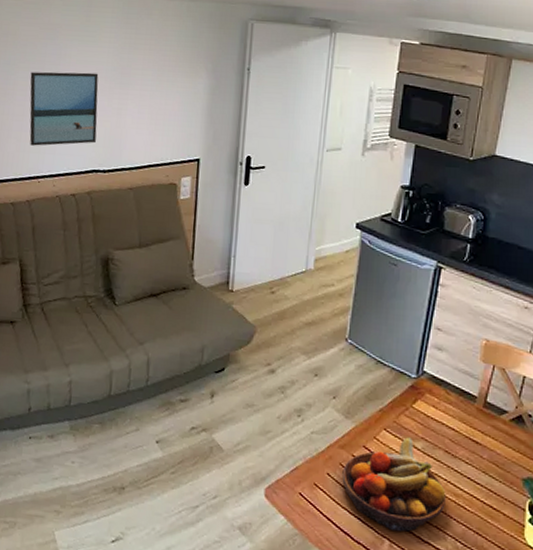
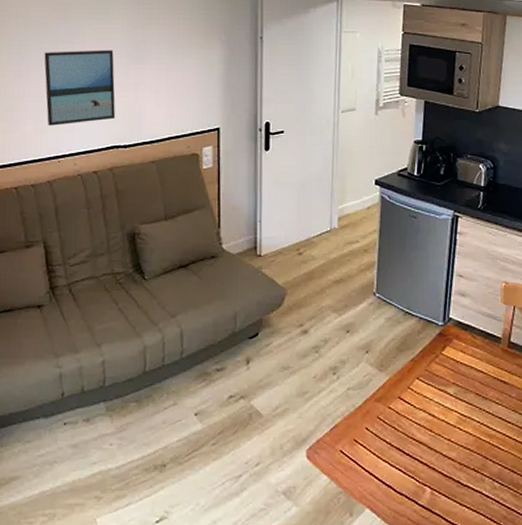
fruit bowl: present [342,437,446,532] -> none [380,384,481,479]

